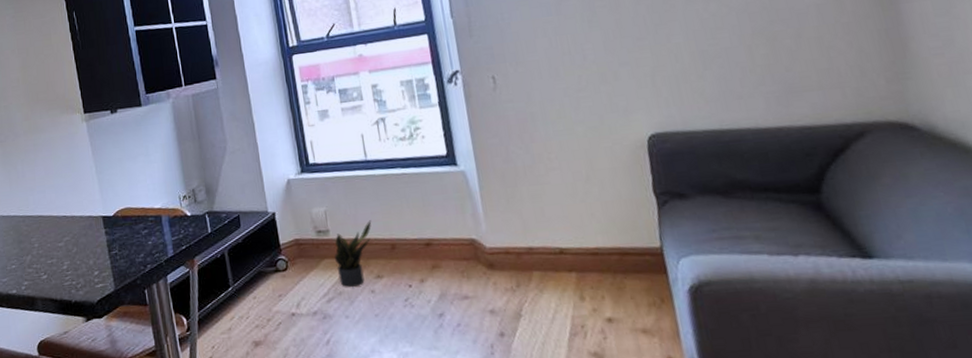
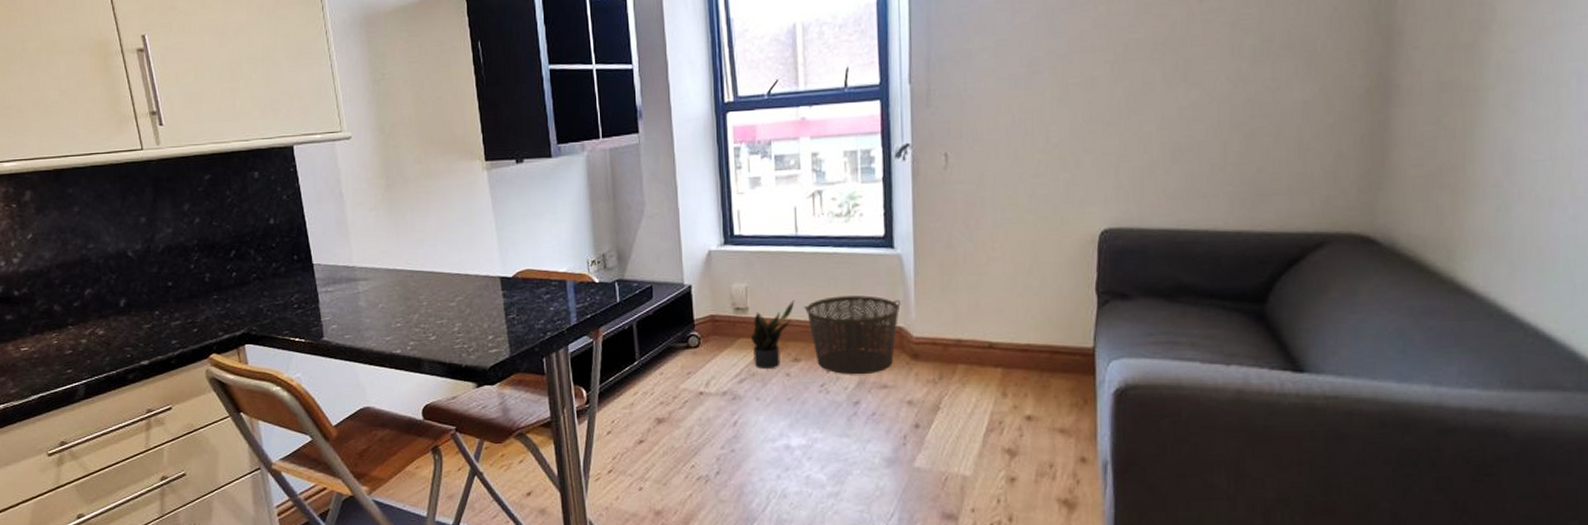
basket: none [380,211,471,288] -> present [804,295,901,374]

